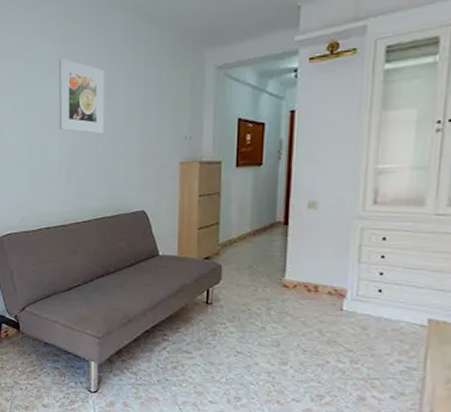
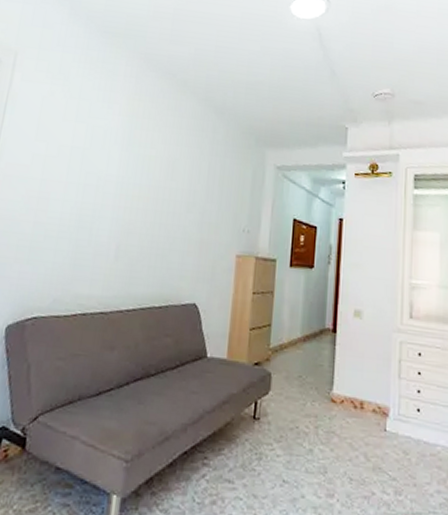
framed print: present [58,59,104,134] -> none [114,131,169,215]

